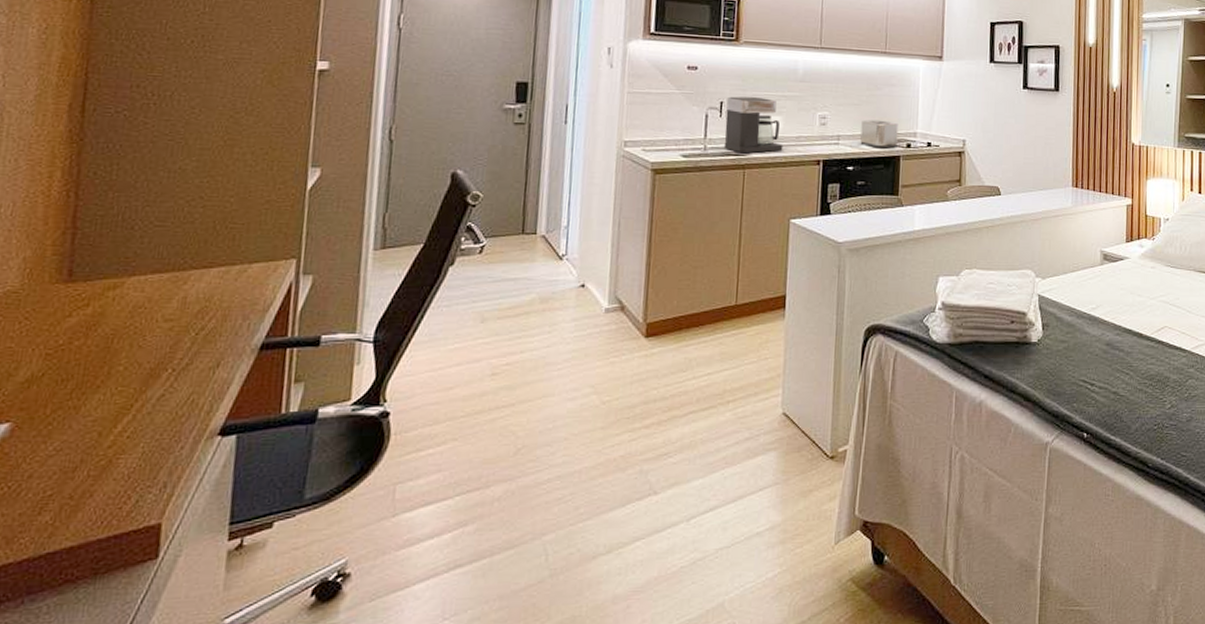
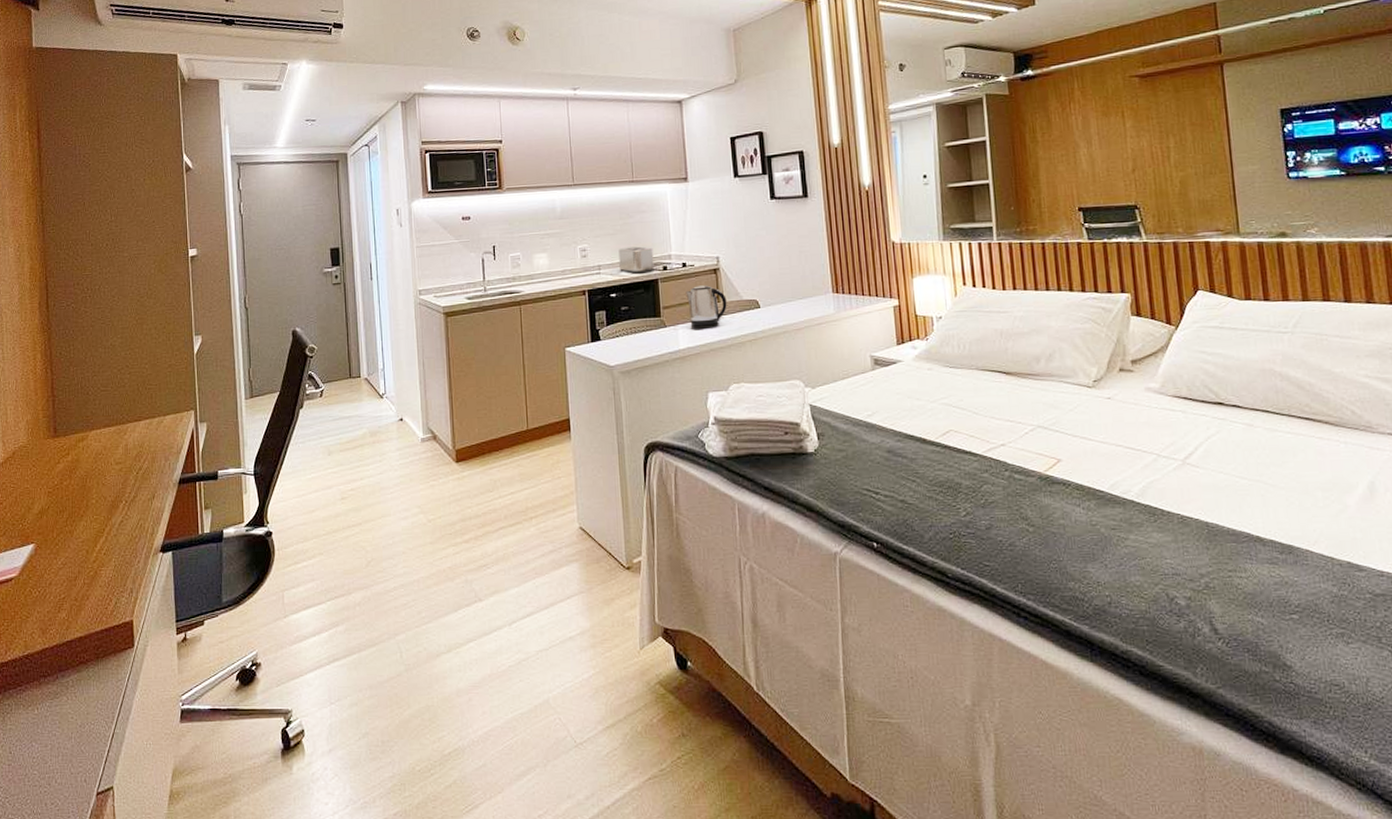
coffee maker: present [723,96,783,154] -> none [498,238,552,291]
kettle: none [927,167,968,212] -> present [686,285,727,330]

